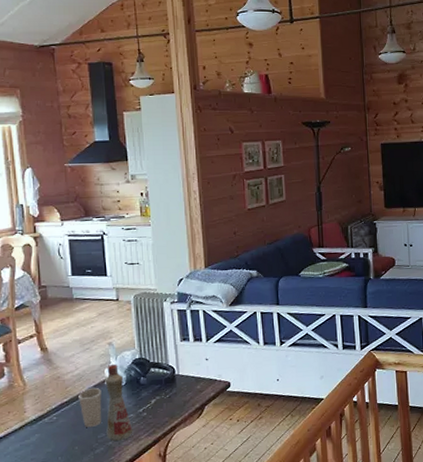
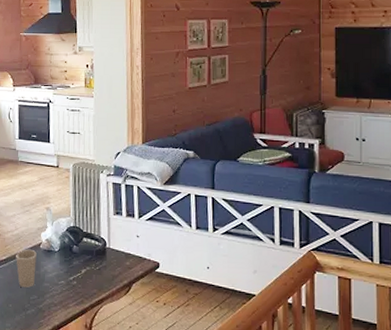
bottle: present [105,363,133,442] -> none [38,228,63,306]

